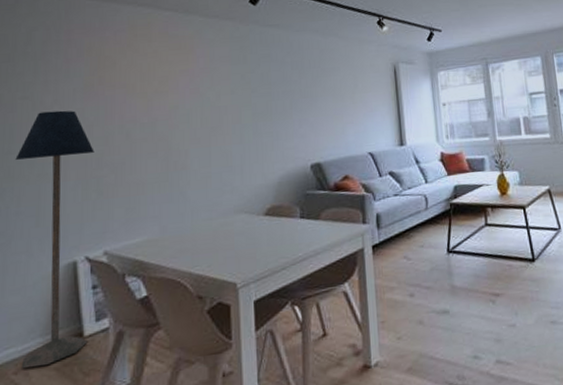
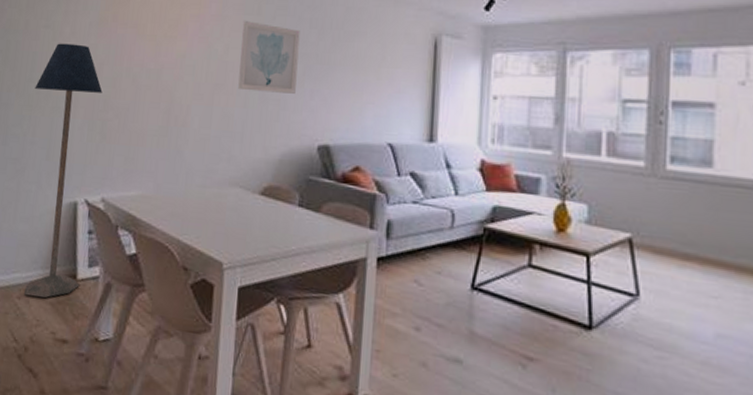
wall art: none [230,69,286,129] -> present [238,20,300,94]

